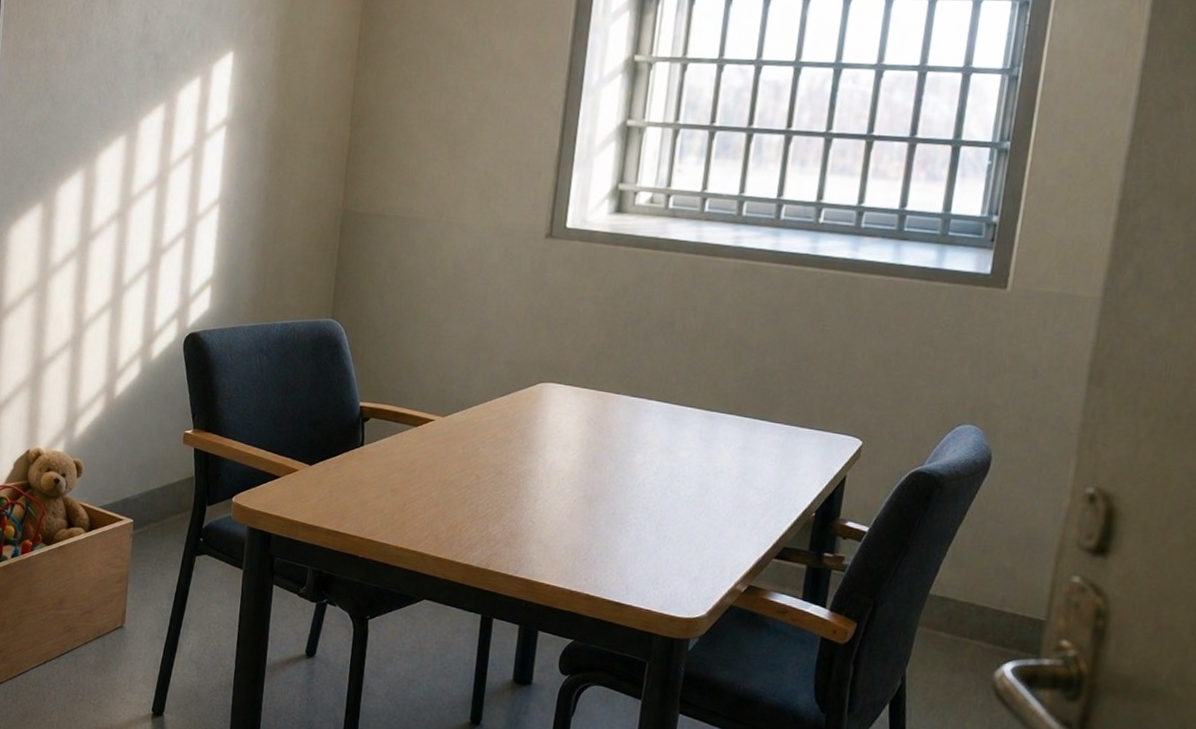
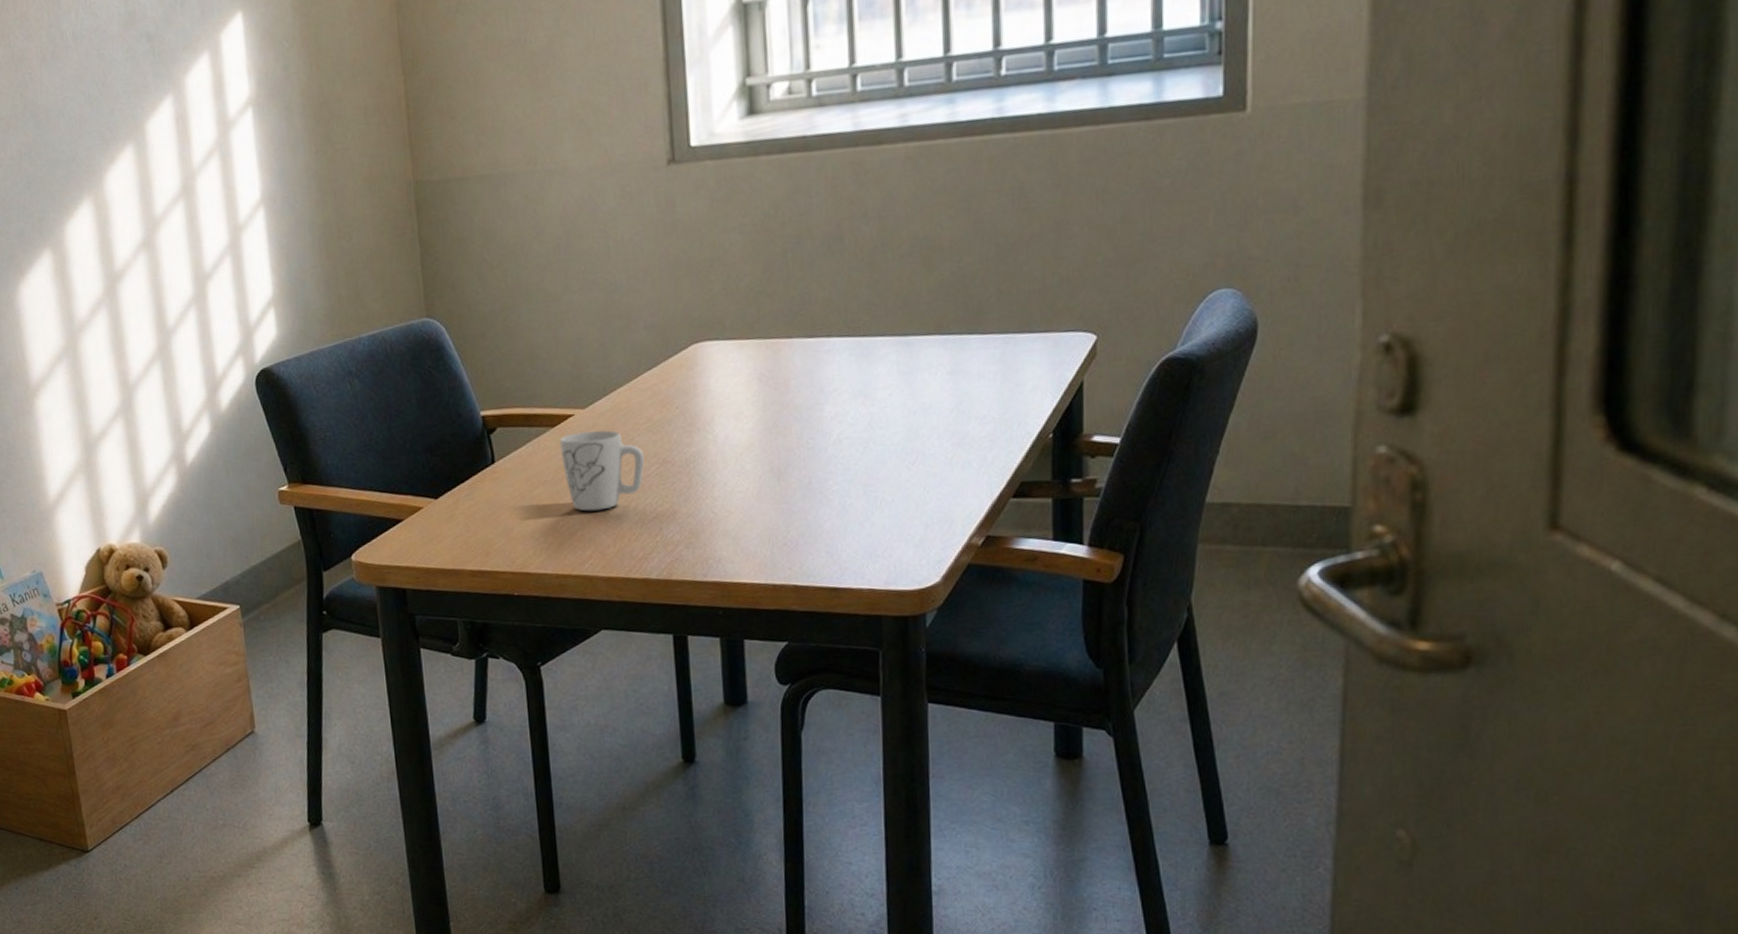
mug: none [417,435,485,502] -> present [560,430,645,512]

